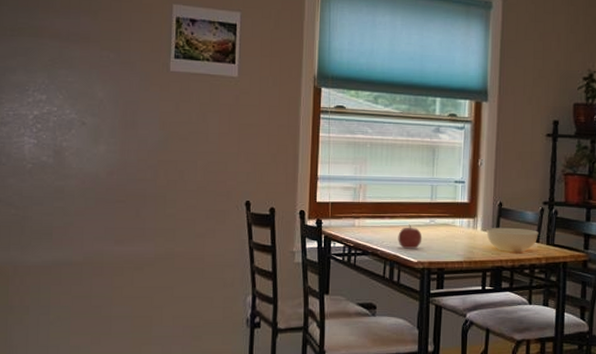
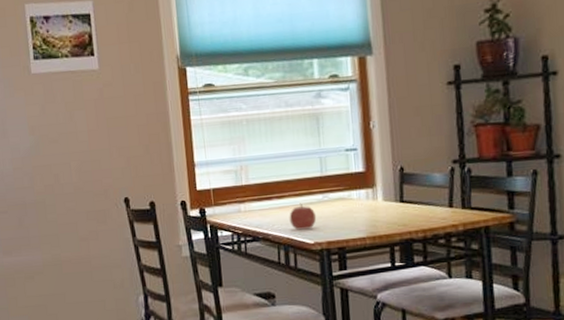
bowl: present [486,227,539,253] -> none [388,193,451,222]

